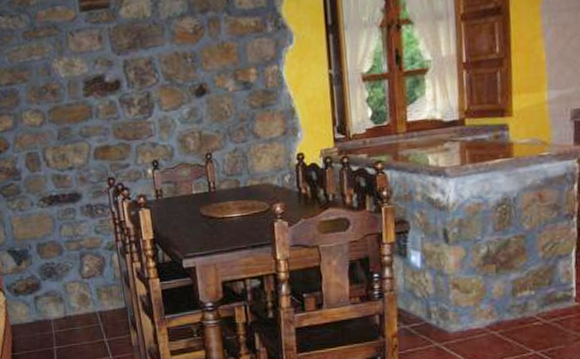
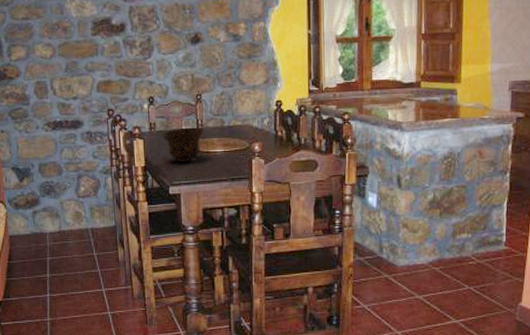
bowl: none [170,191,217,231] -> present [162,127,204,162]

